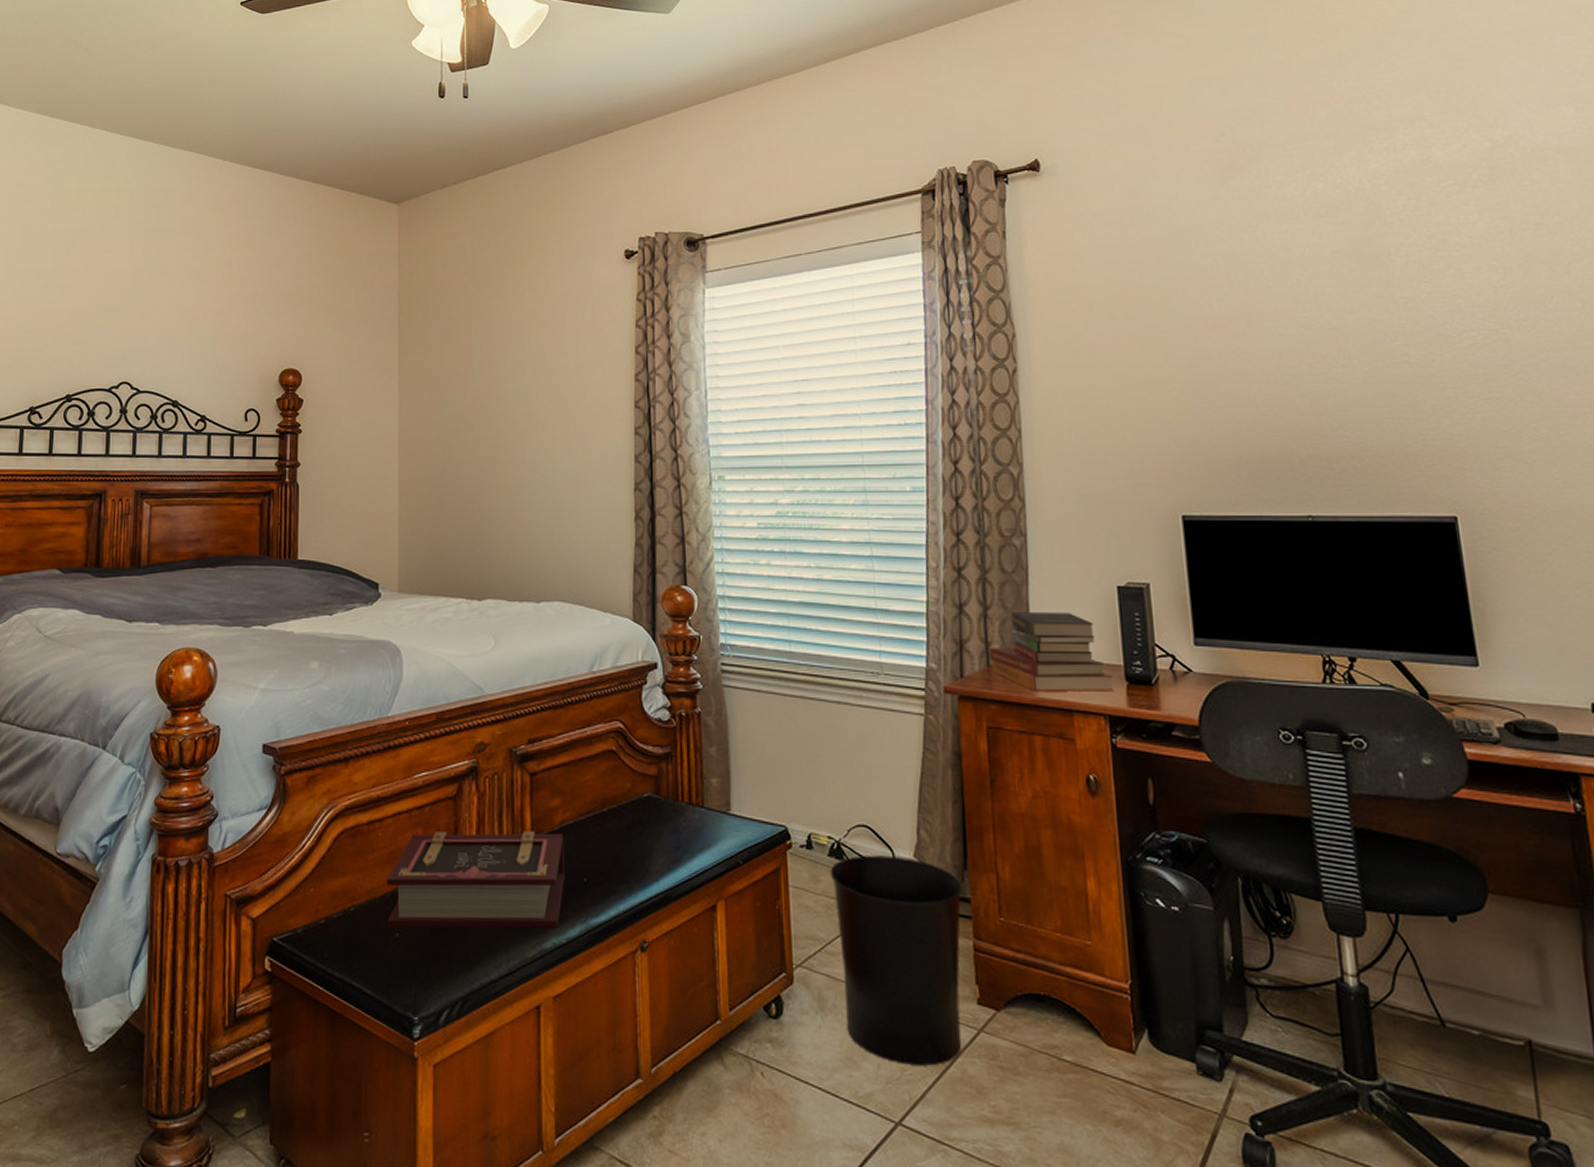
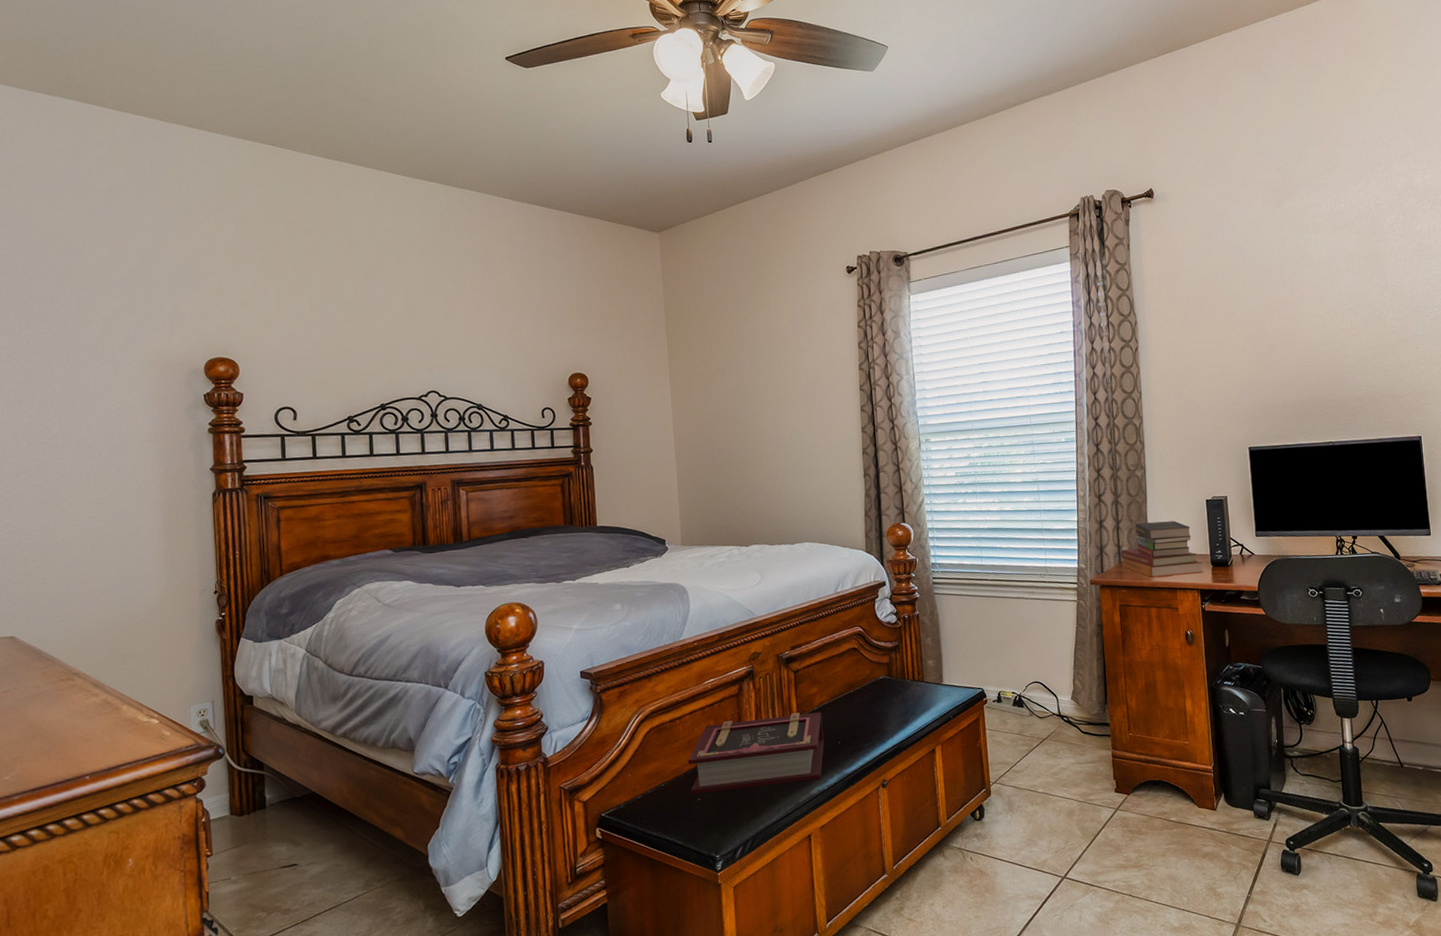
waste bin: present [830,855,964,1066] -> none [1014,700,1105,839]

